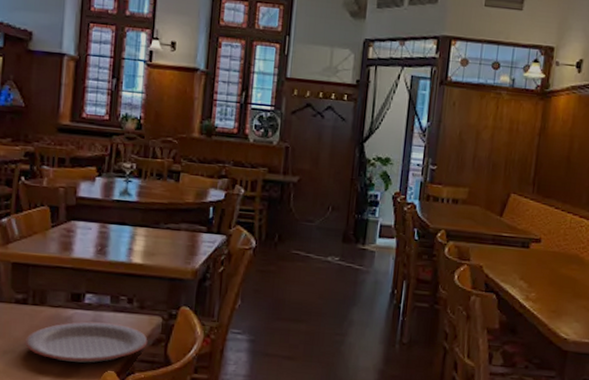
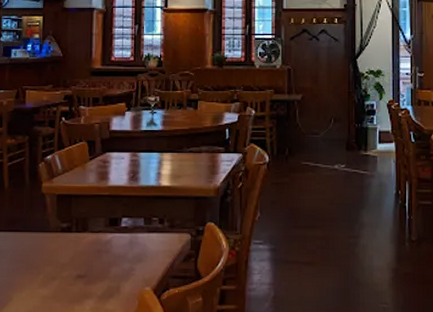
plate: present [24,321,148,363] -> none [70,243,179,283]

